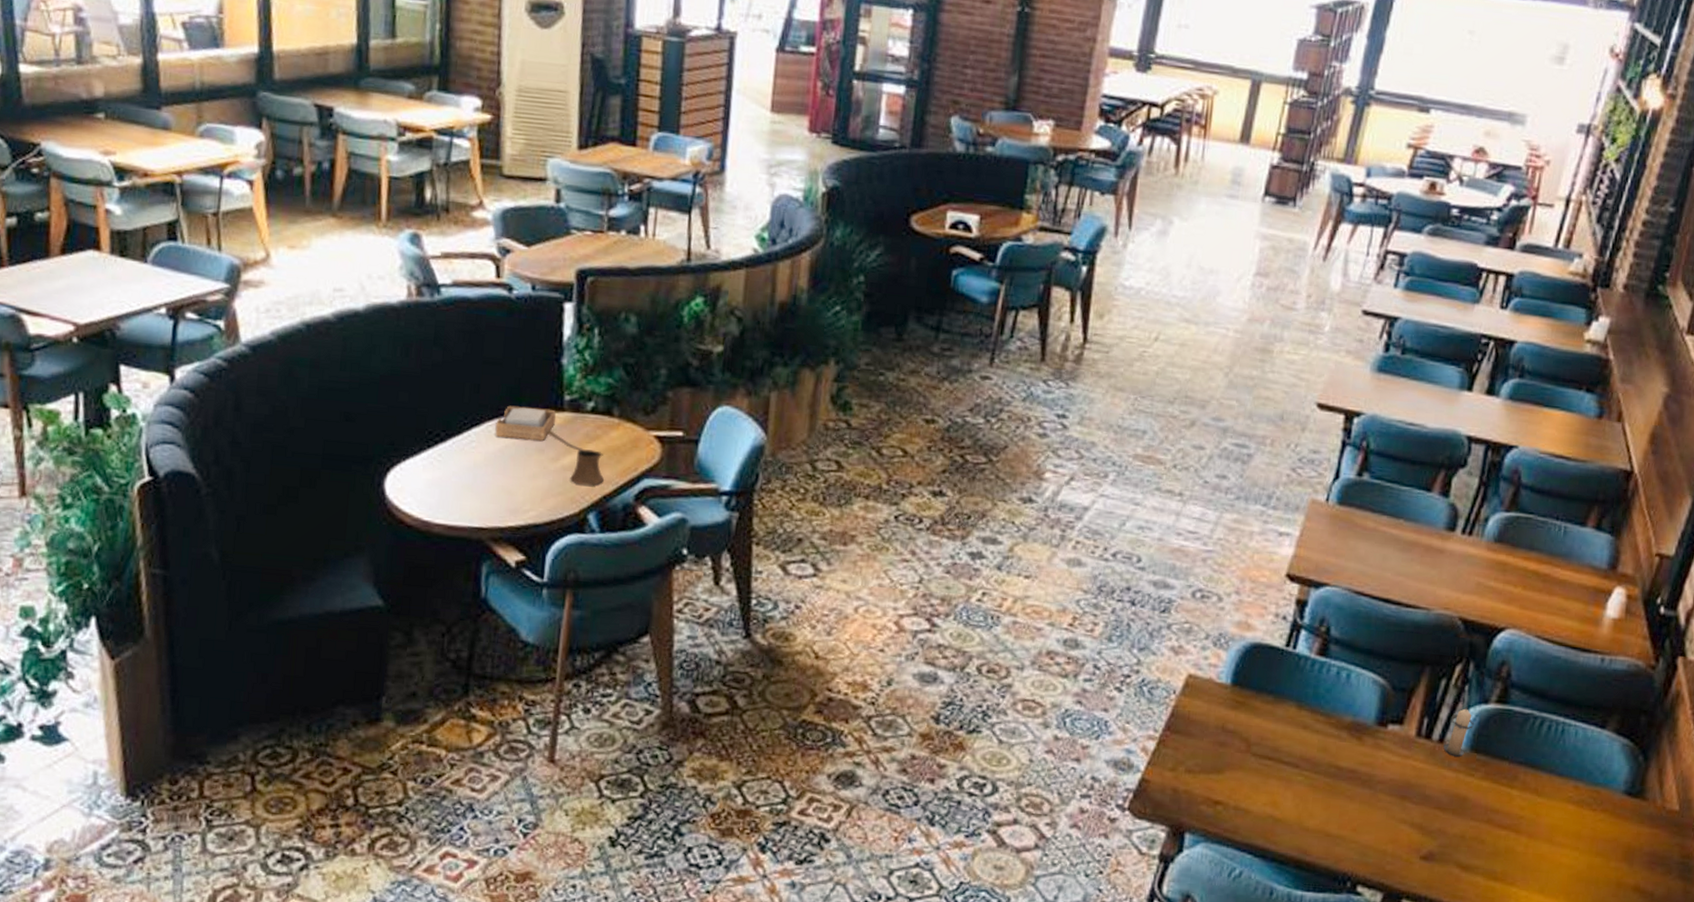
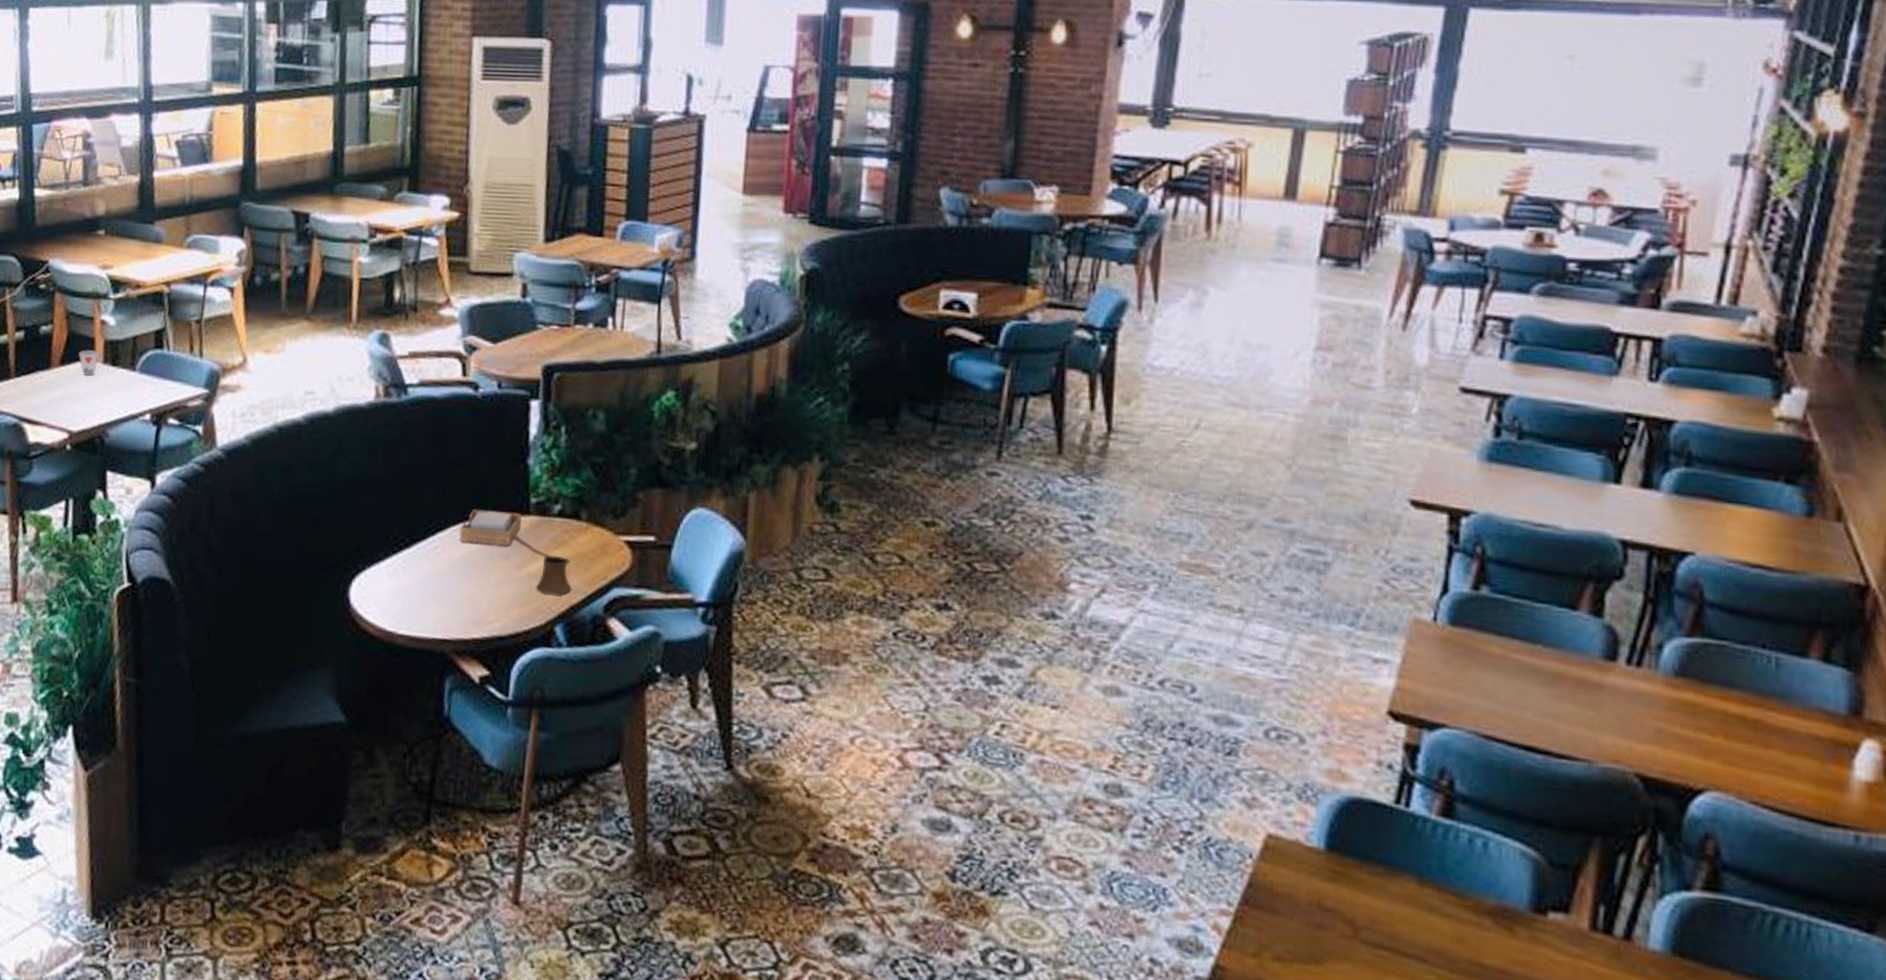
cup: none [81,239,104,267] -> present [79,350,98,376]
candle: present [1443,707,1474,757] -> none [1631,894,1673,961]

